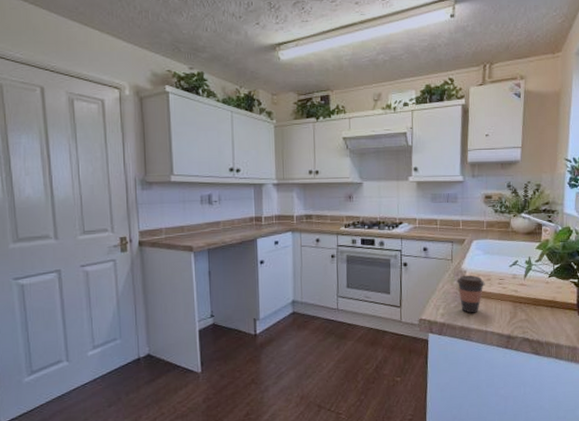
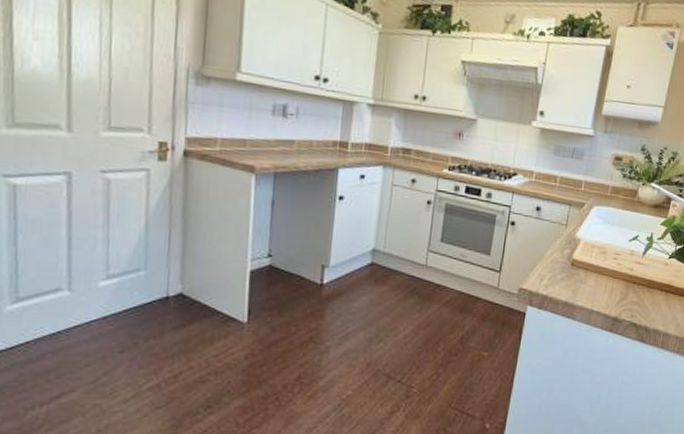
coffee cup: present [457,275,485,313] -> none [568,244,599,289]

